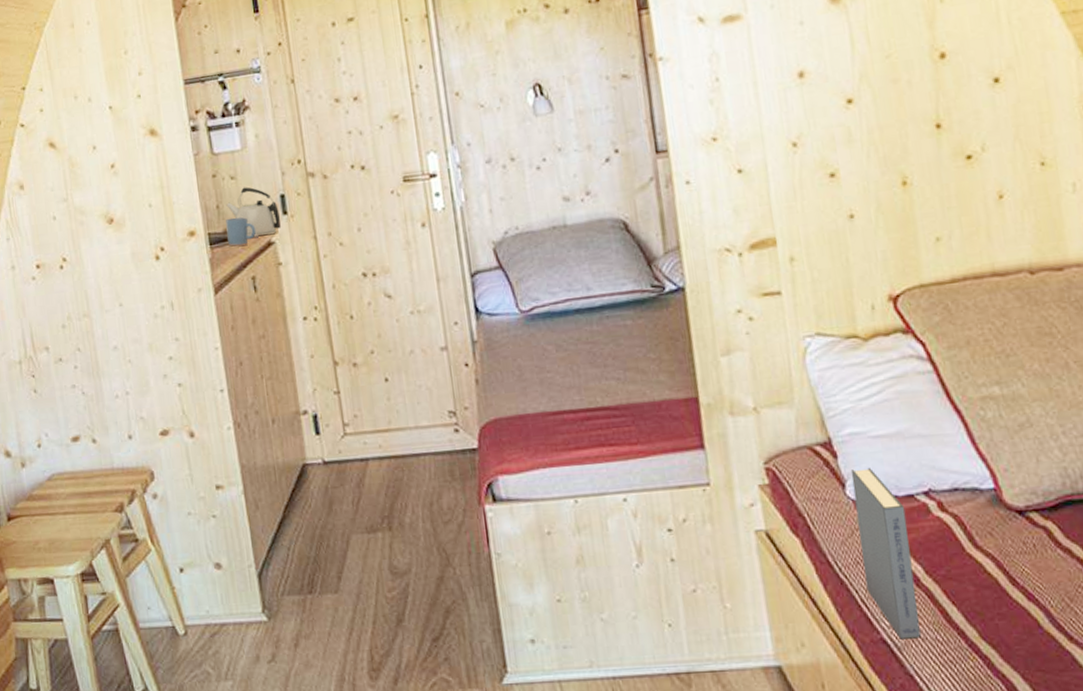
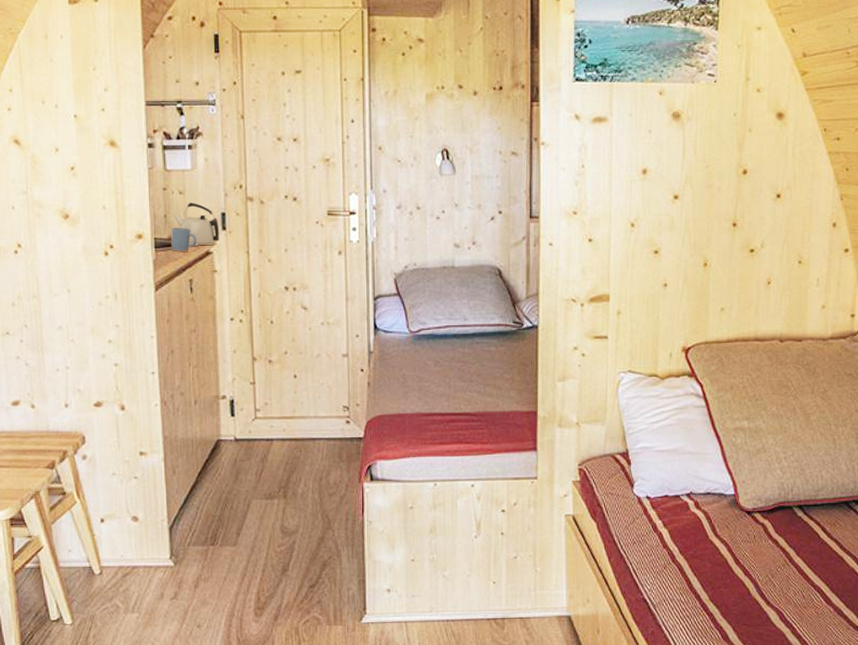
book: present [850,468,921,639] -> none [638,474,672,599]

